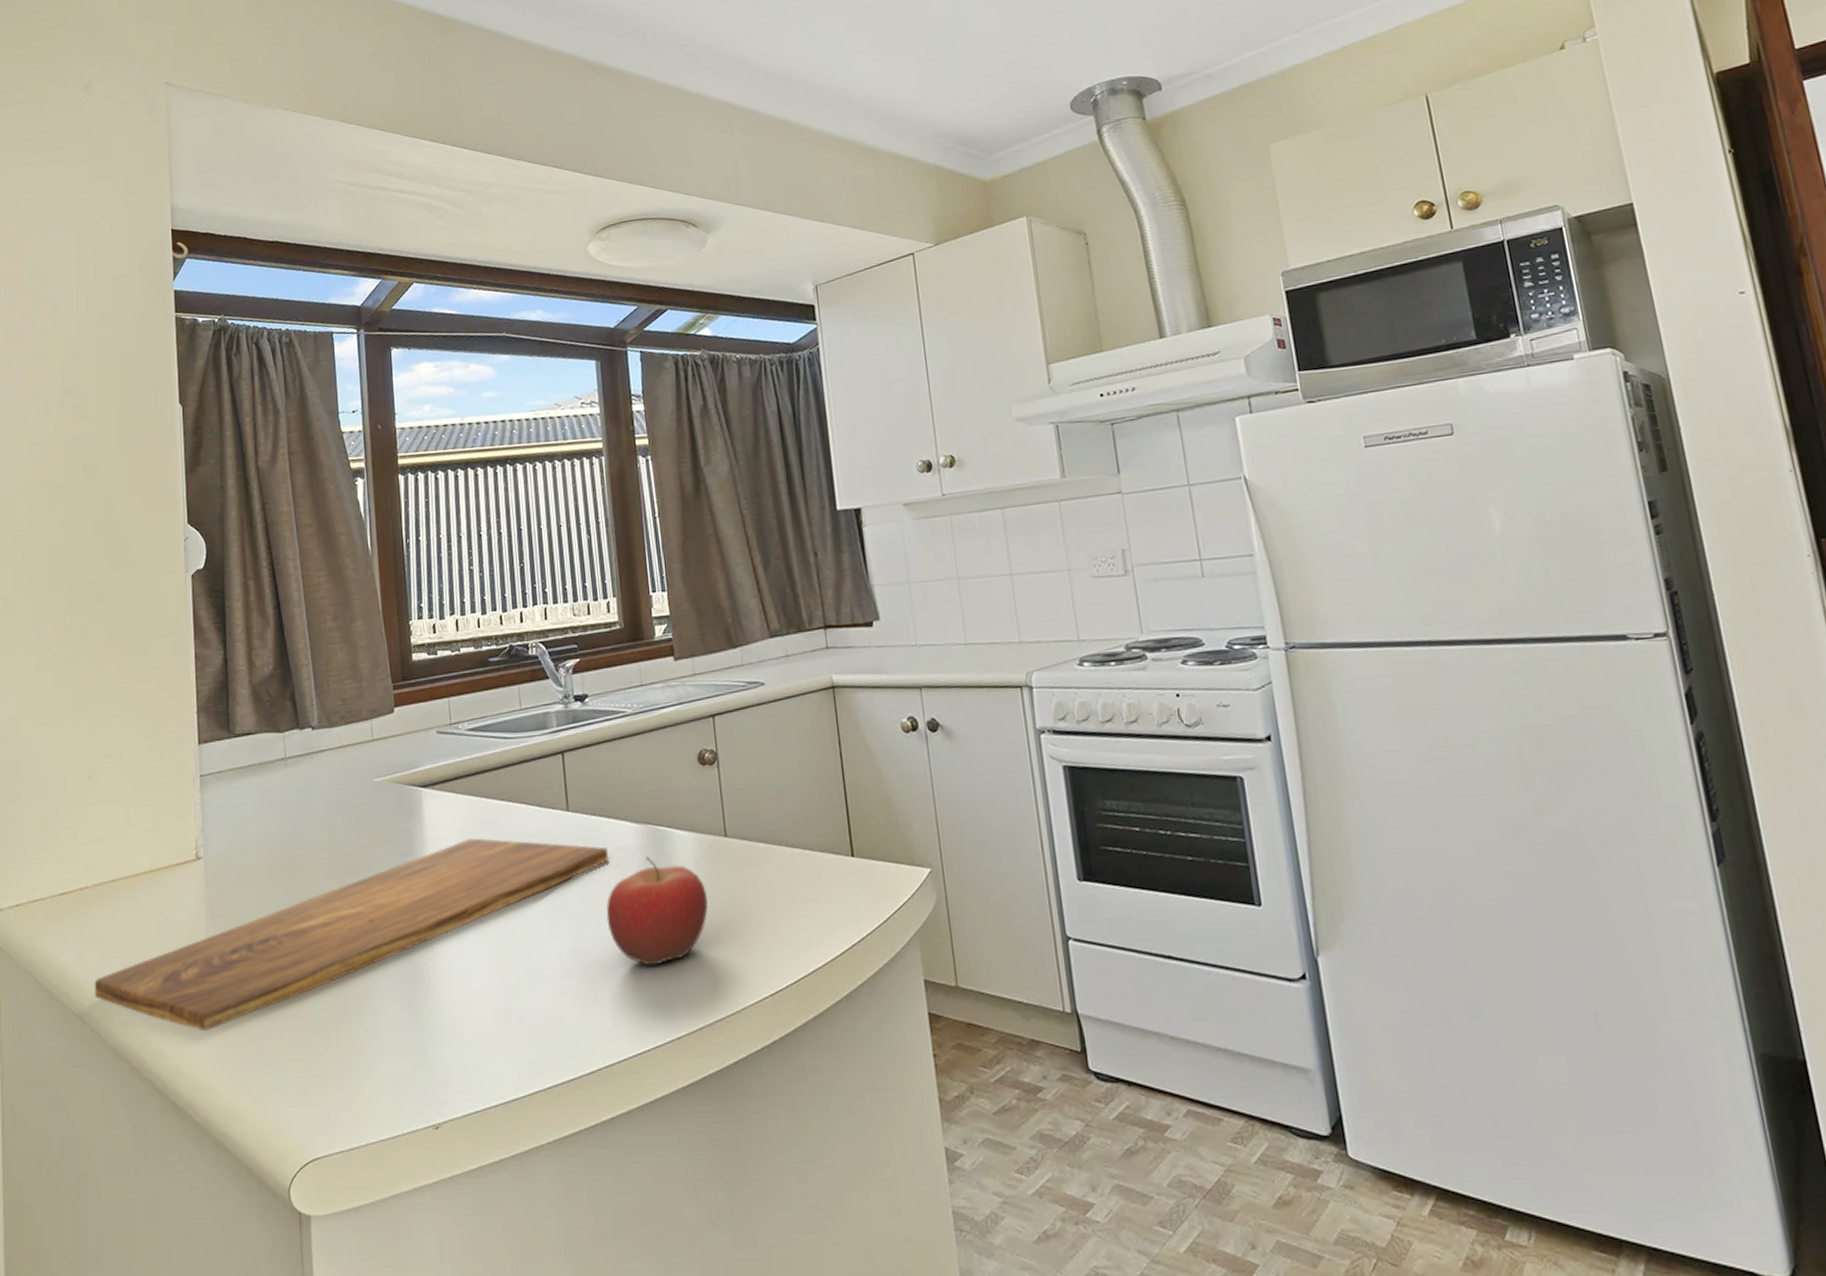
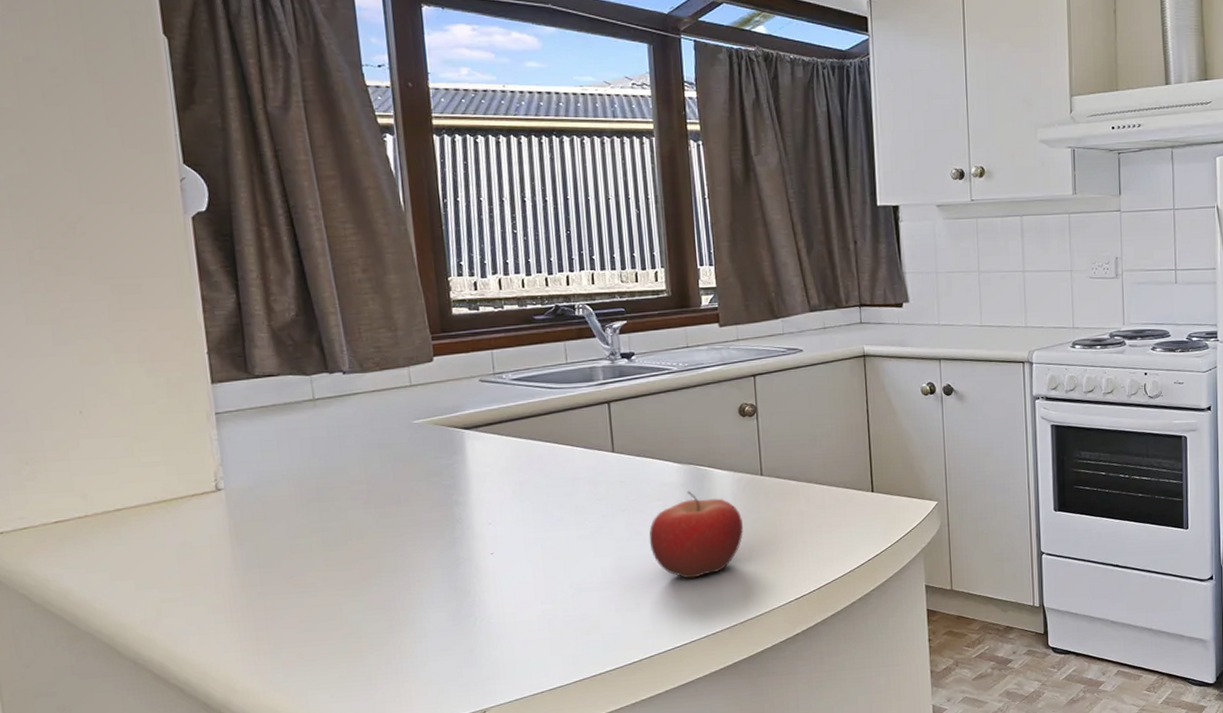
cutting board: present [94,838,608,1031] -> none [104,474,652,642]

